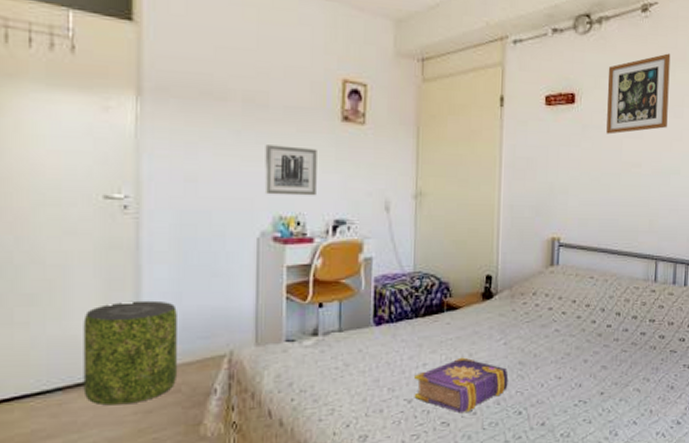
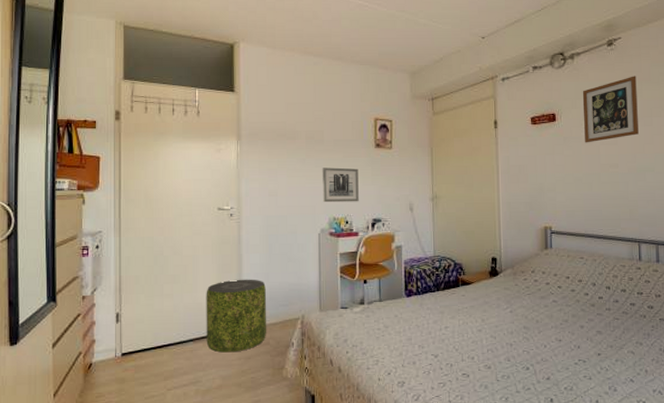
book: present [414,357,509,414] -> none [439,322,516,367]

